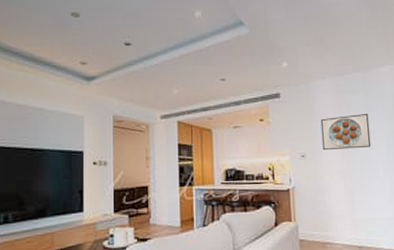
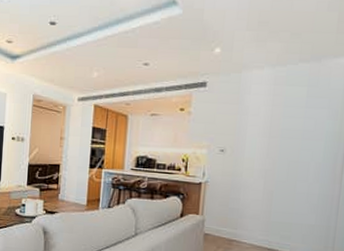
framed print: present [320,113,371,151] -> none [246,110,309,149]

